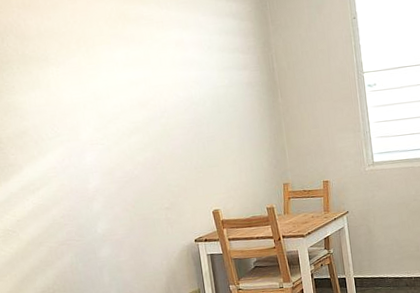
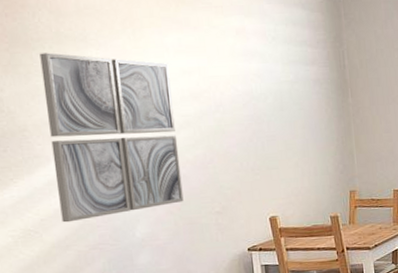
wall art: none [9,73,137,223] -> present [39,52,184,223]

